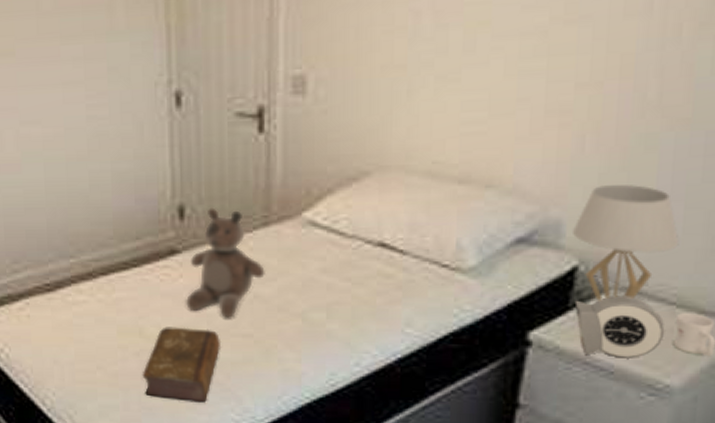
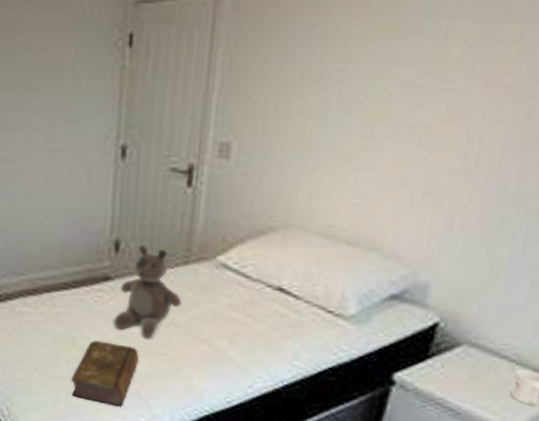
table lamp: present [573,185,680,302] -> none [437,258,524,354]
alarm clock: present [574,295,665,358] -> none [433,349,505,403]

